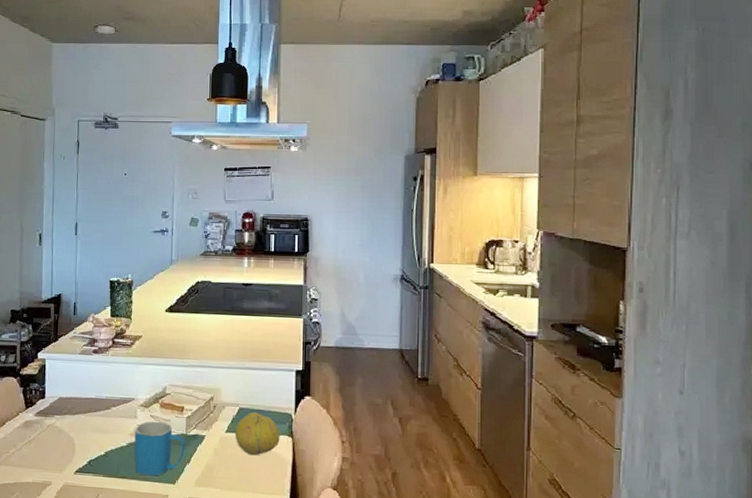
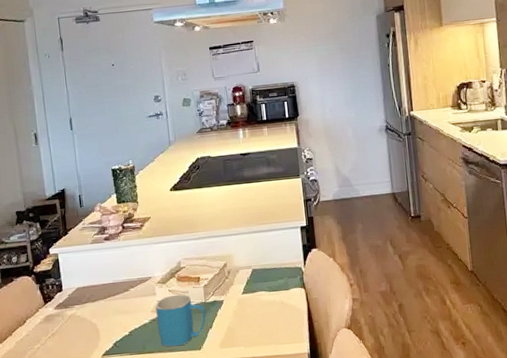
fruit: present [235,412,280,456] -> none [251,271,294,311]

